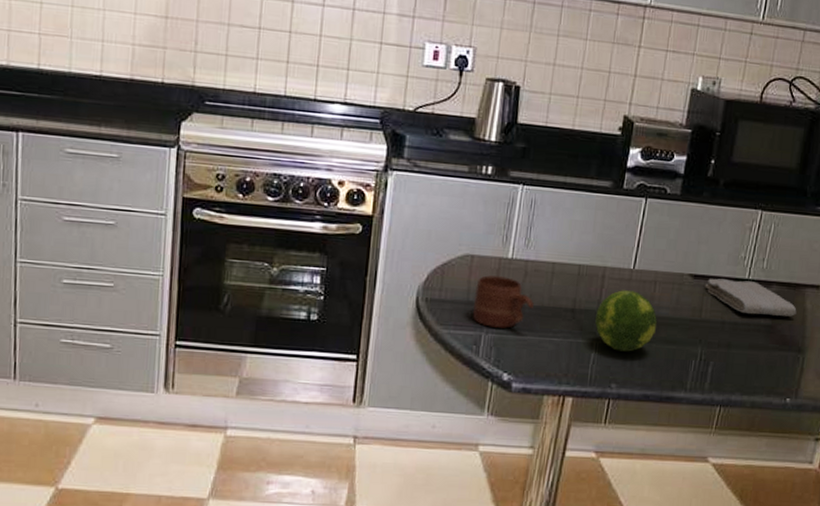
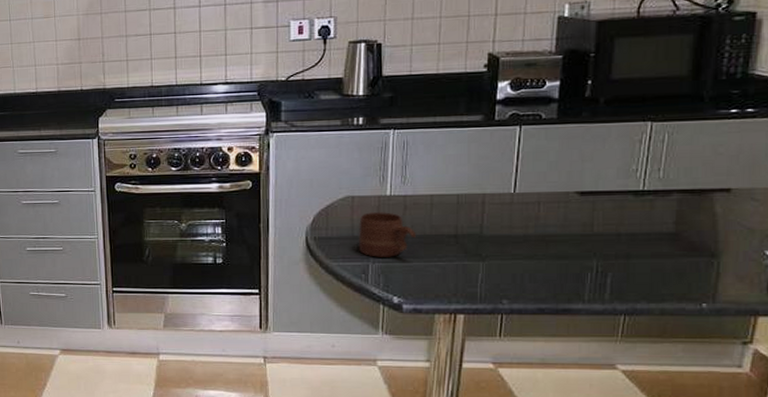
fruit: present [595,290,658,352] -> none [480,213,546,270]
washcloth: present [705,278,797,317] -> none [594,192,705,225]

